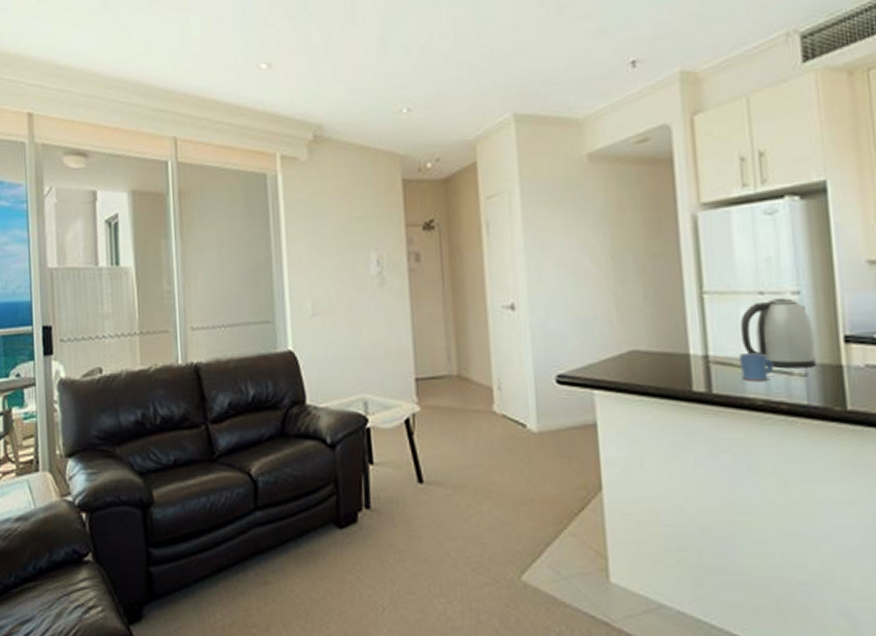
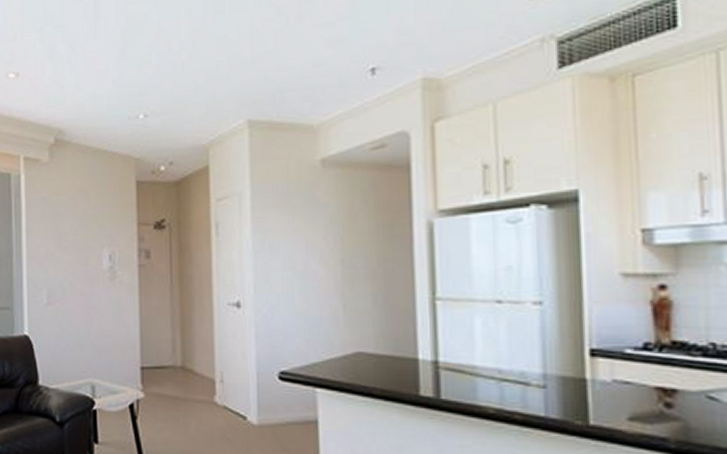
mug: present [738,353,774,382] -> none [471,361,509,391]
kettle: present [740,298,817,369] -> none [475,308,558,379]

